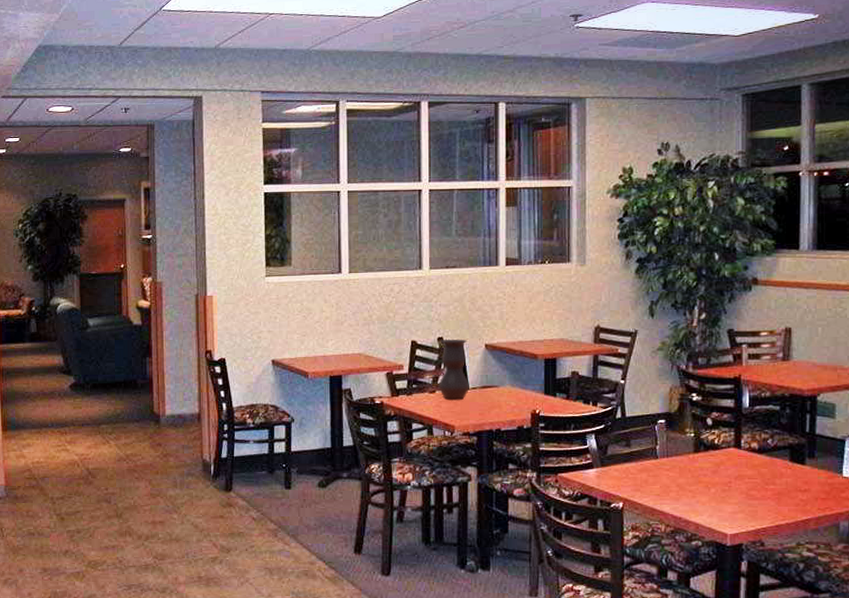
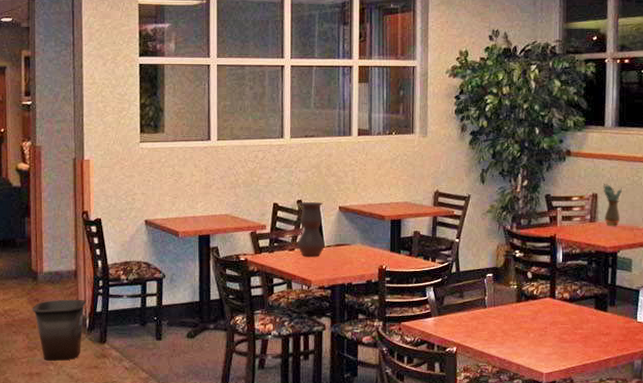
waste bin: none [154,444,211,509] -> present [32,299,87,361]
vase: none [798,316,822,367] -> present [603,183,622,227]

